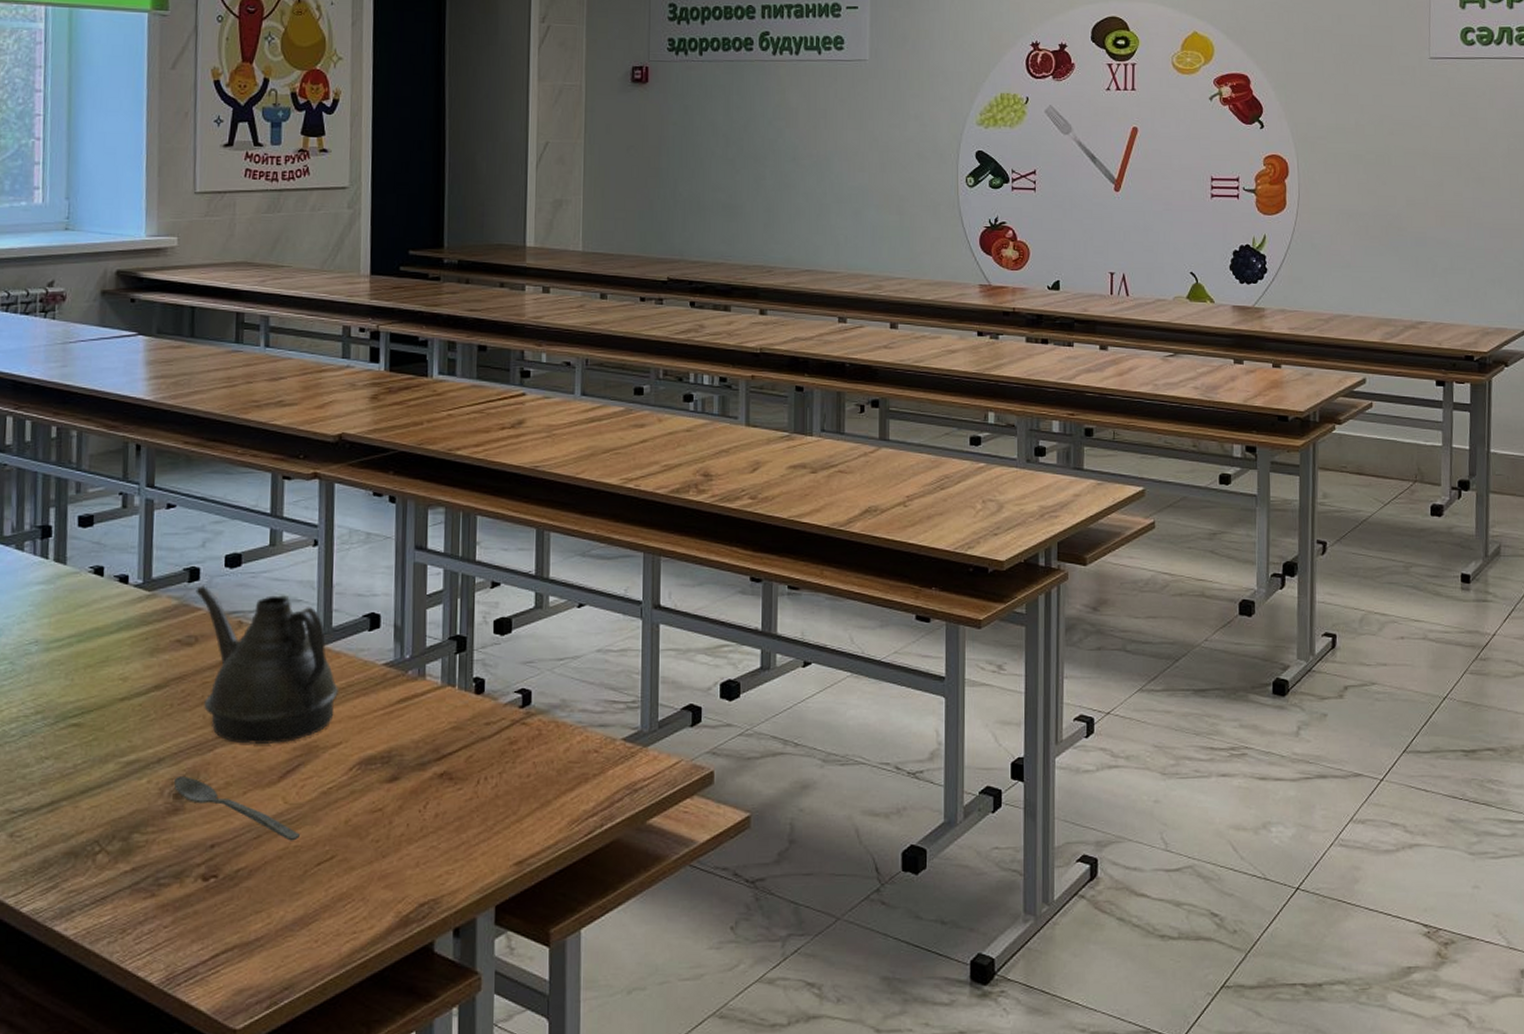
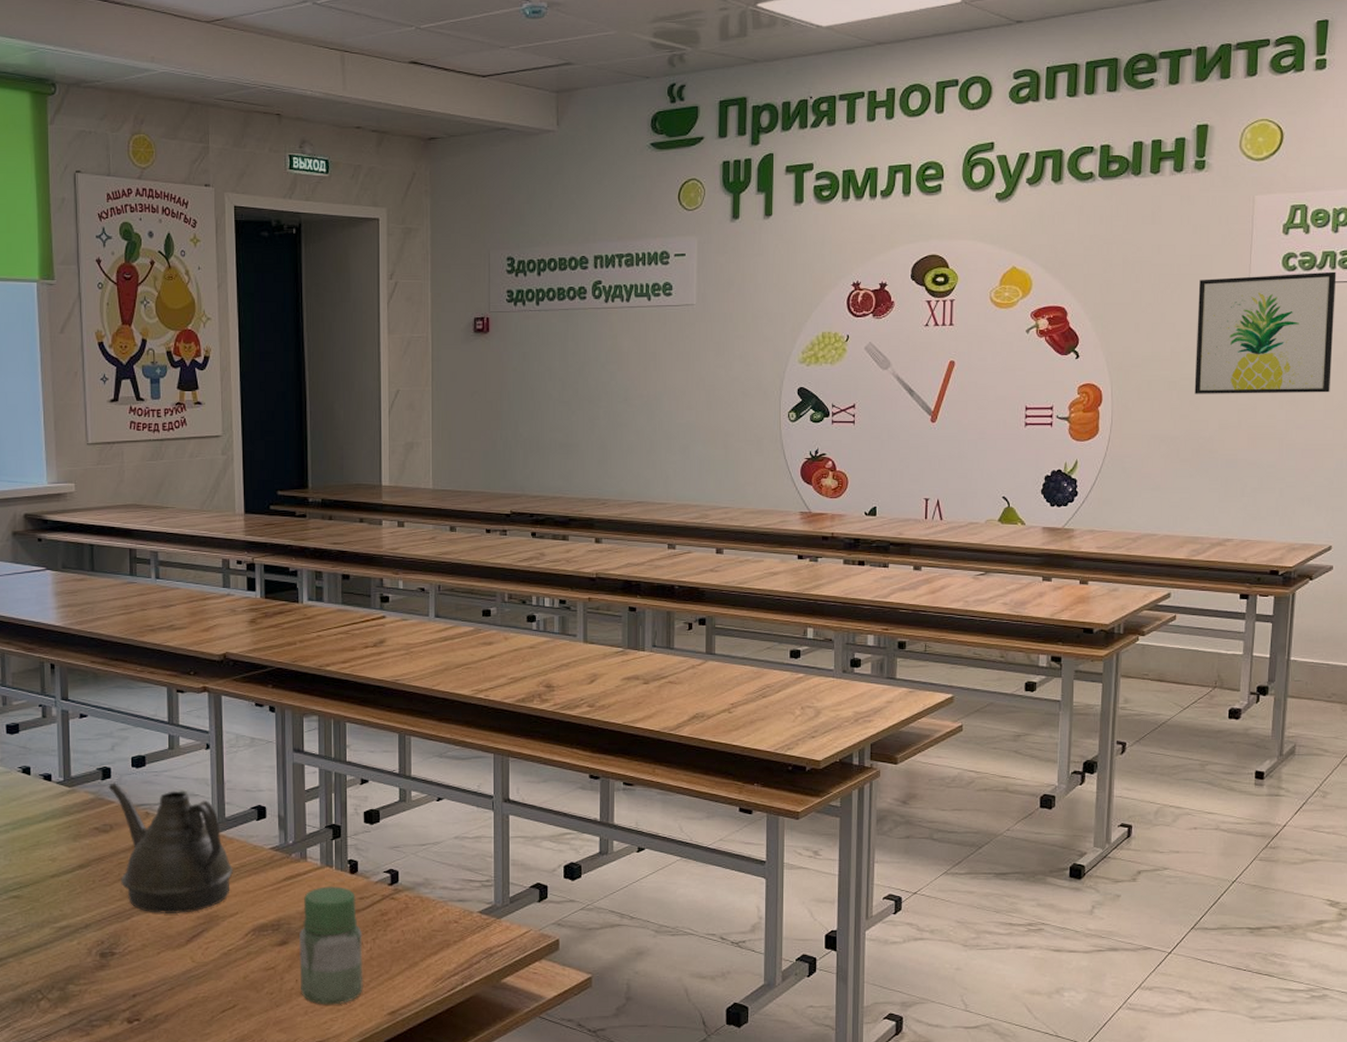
spoon: present [173,777,300,841] -> none [99,939,206,993]
jar: none [412,708,488,854] -> present [299,885,363,1005]
wall art: none [1380,47,1515,171] -> present [1194,271,1336,394]

